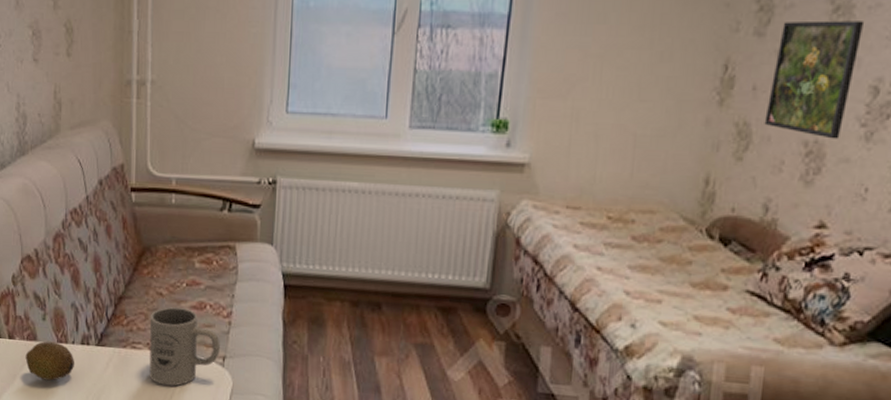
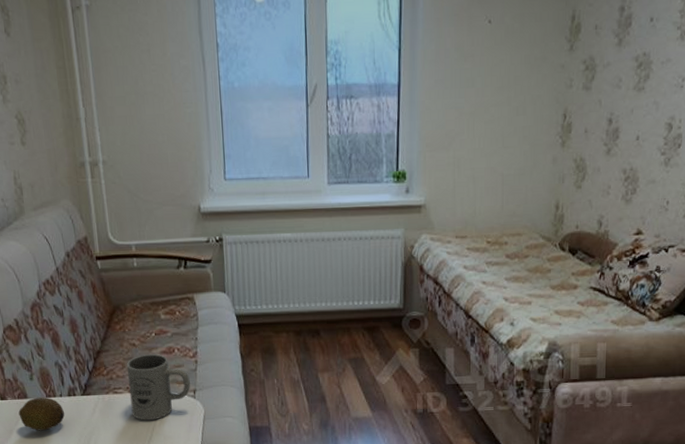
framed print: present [764,20,865,139] -> none [595,73,660,166]

